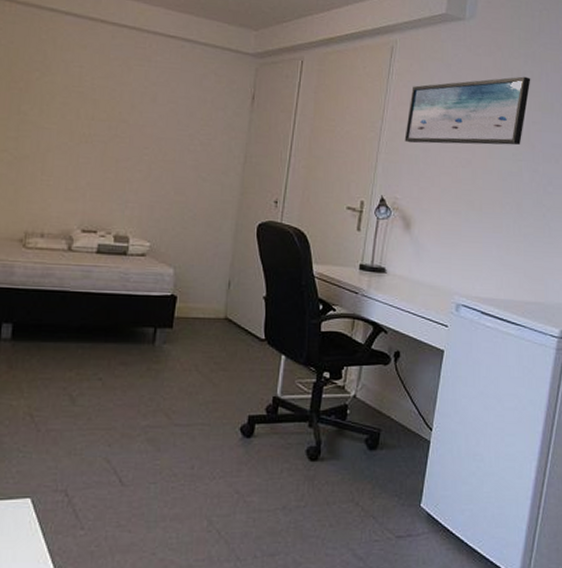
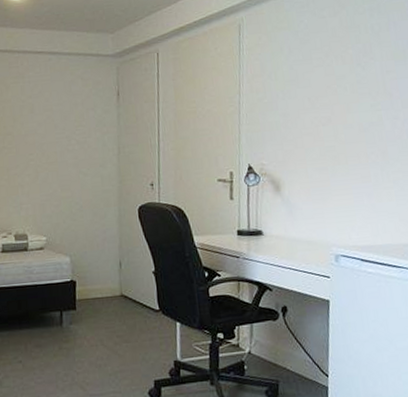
wall art: present [404,76,531,146] -> none [263,29,380,111]

